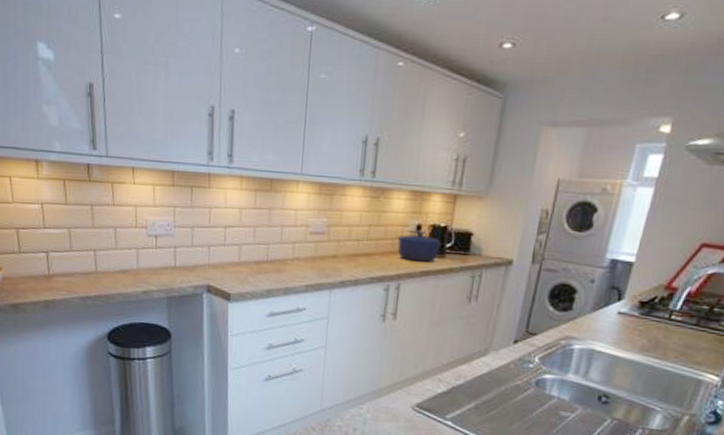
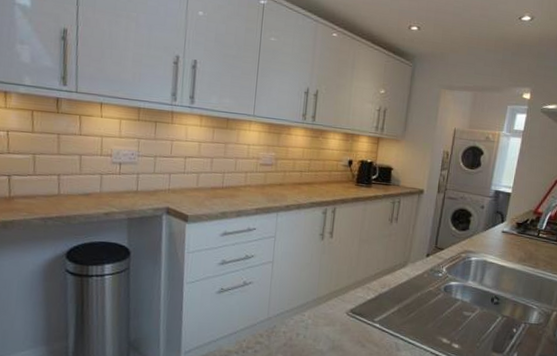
cooking pot: present [397,231,442,263] -> none [333,165,369,192]

